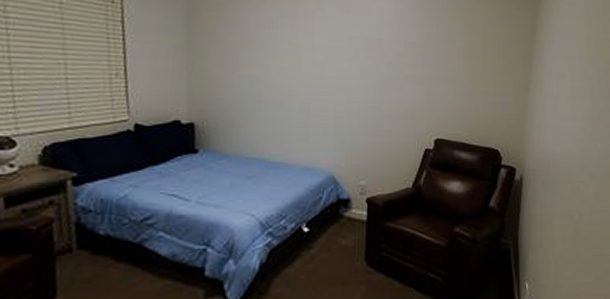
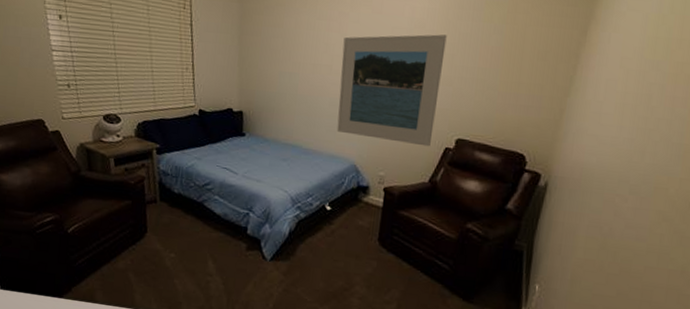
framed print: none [309,34,415,149] -> present [336,34,447,147]

